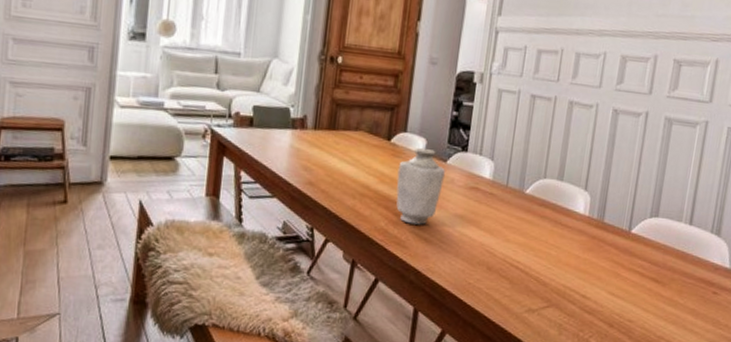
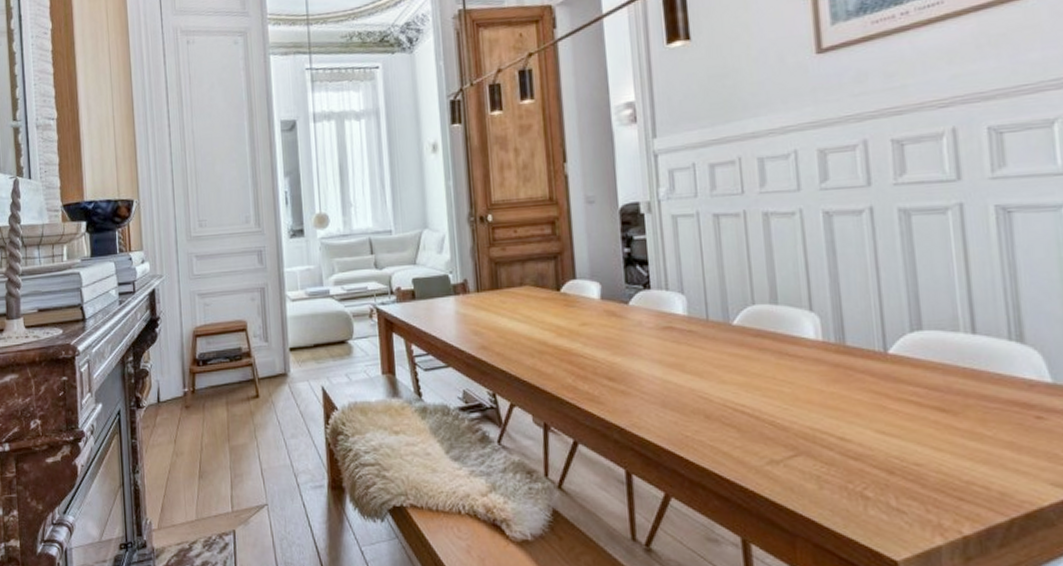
vase: present [395,147,445,225] -> none [574,292,630,377]

